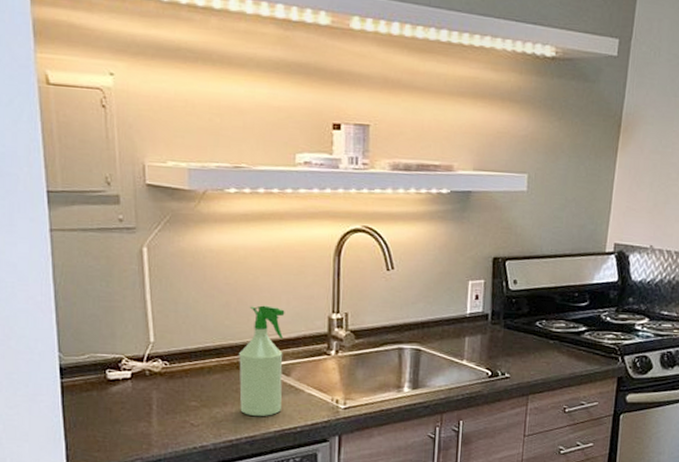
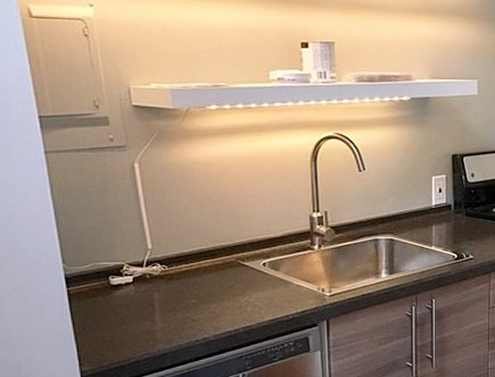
spray bottle: present [239,305,285,416] -> none [231,209,274,308]

